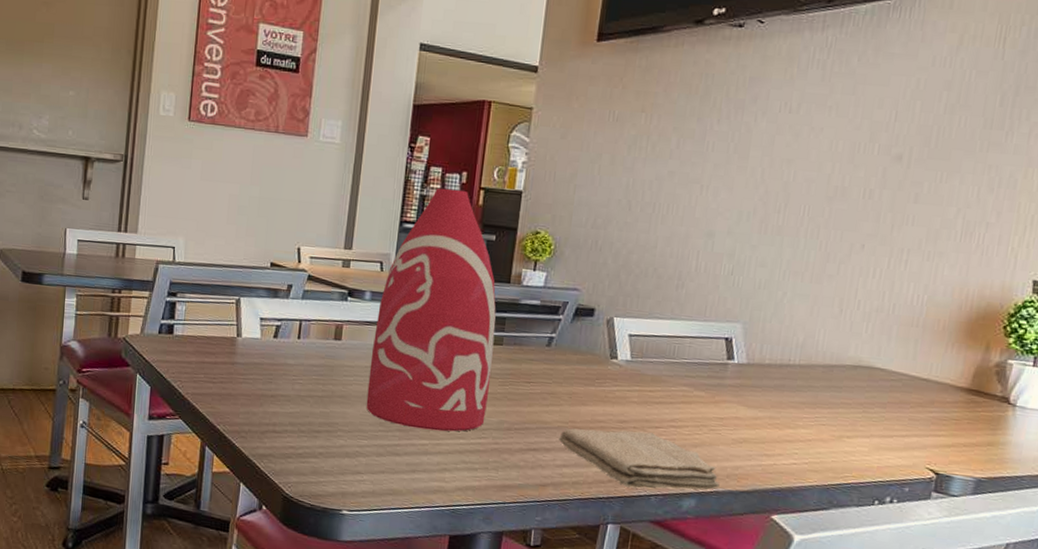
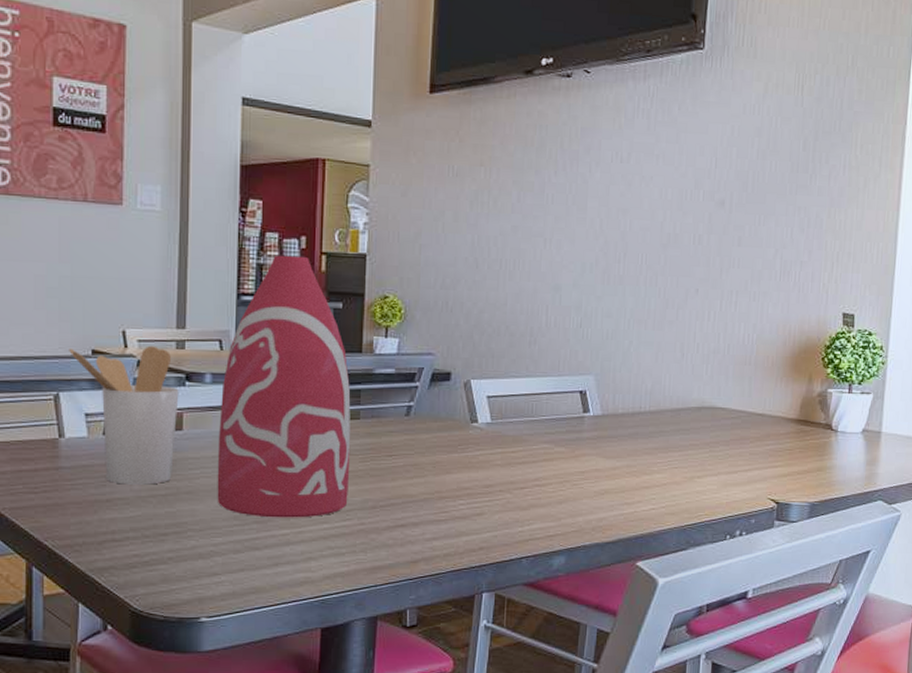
utensil holder: none [252,259,342,386] -> present [69,345,179,485]
washcloth: present [558,428,720,491] -> none [426,494,586,553]

